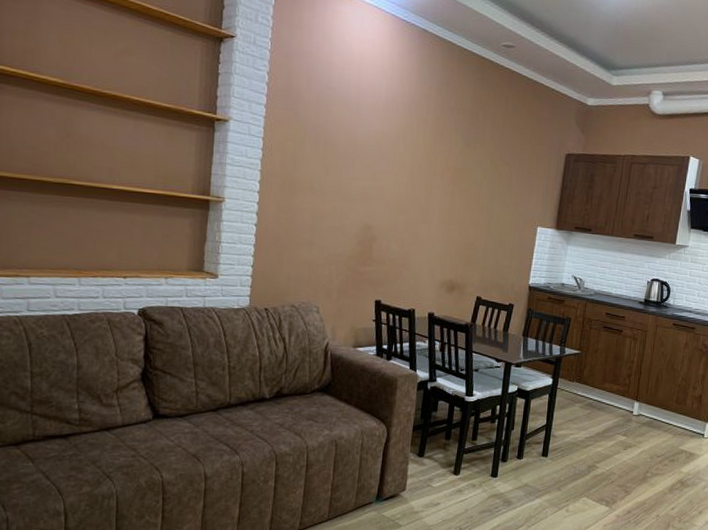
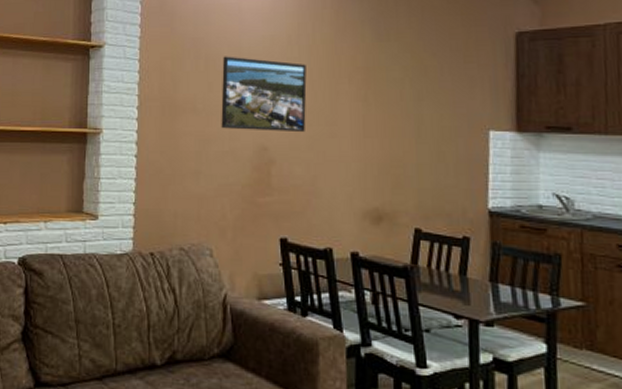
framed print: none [334,144,409,217] -> present [221,56,307,133]

